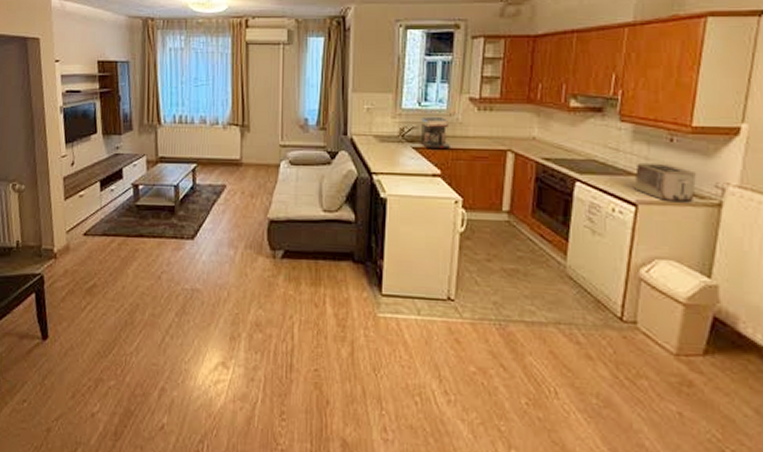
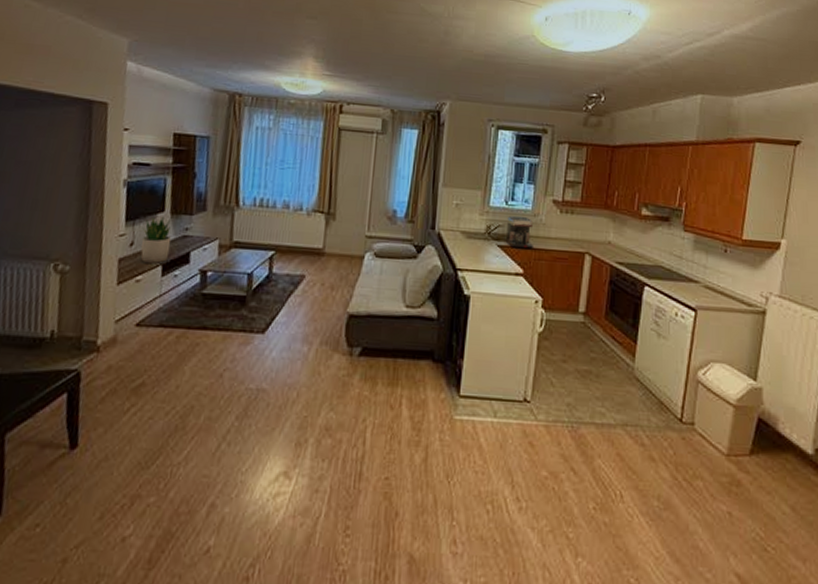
planter: none [80,137,105,180] -> present [140,216,172,264]
toaster: present [634,162,697,203] -> none [694,270,746,309]

